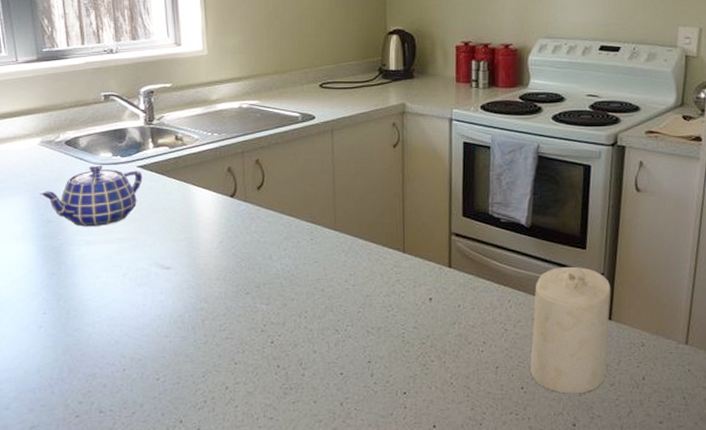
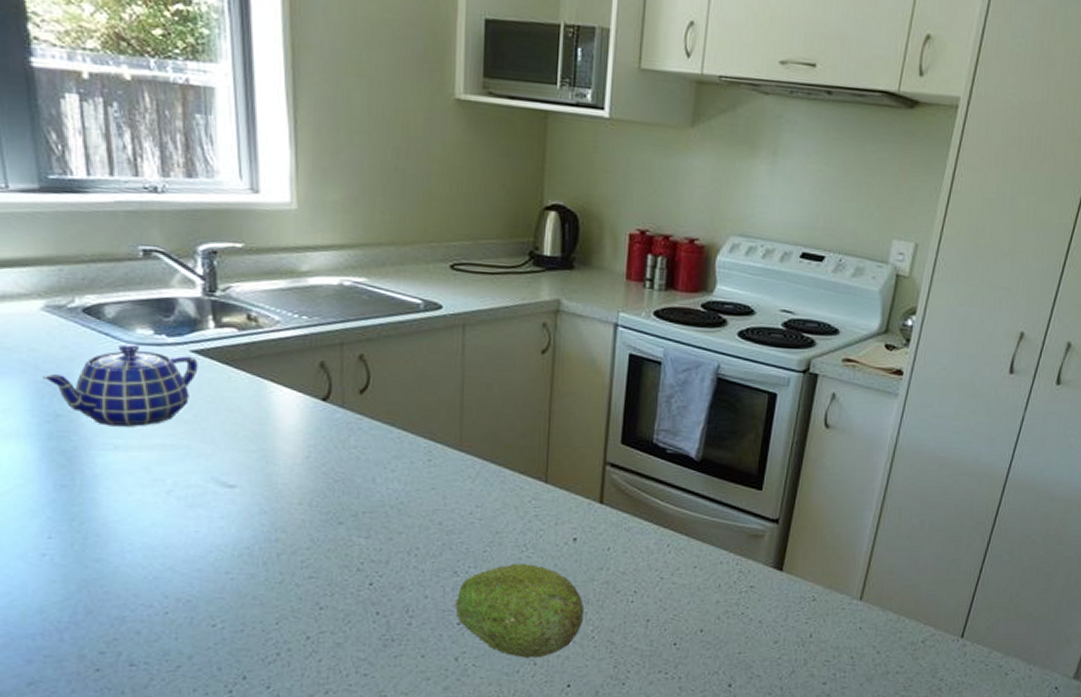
fruit: none [337,321,443,402] -> present [454,564,585,658]
candle: present [530,266,611,394] -> none [686,508,786,652]

